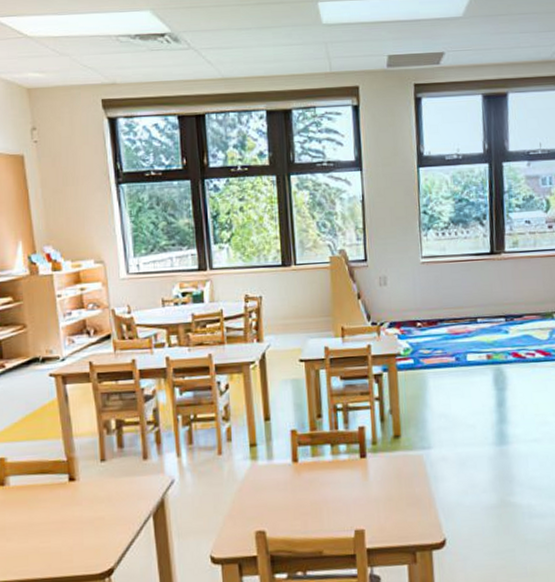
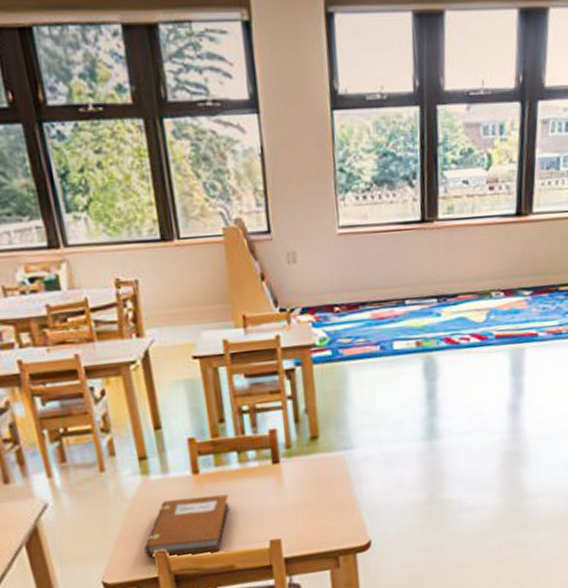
notebook: none [247,482,322,537] -> present [143,494,230,558]

